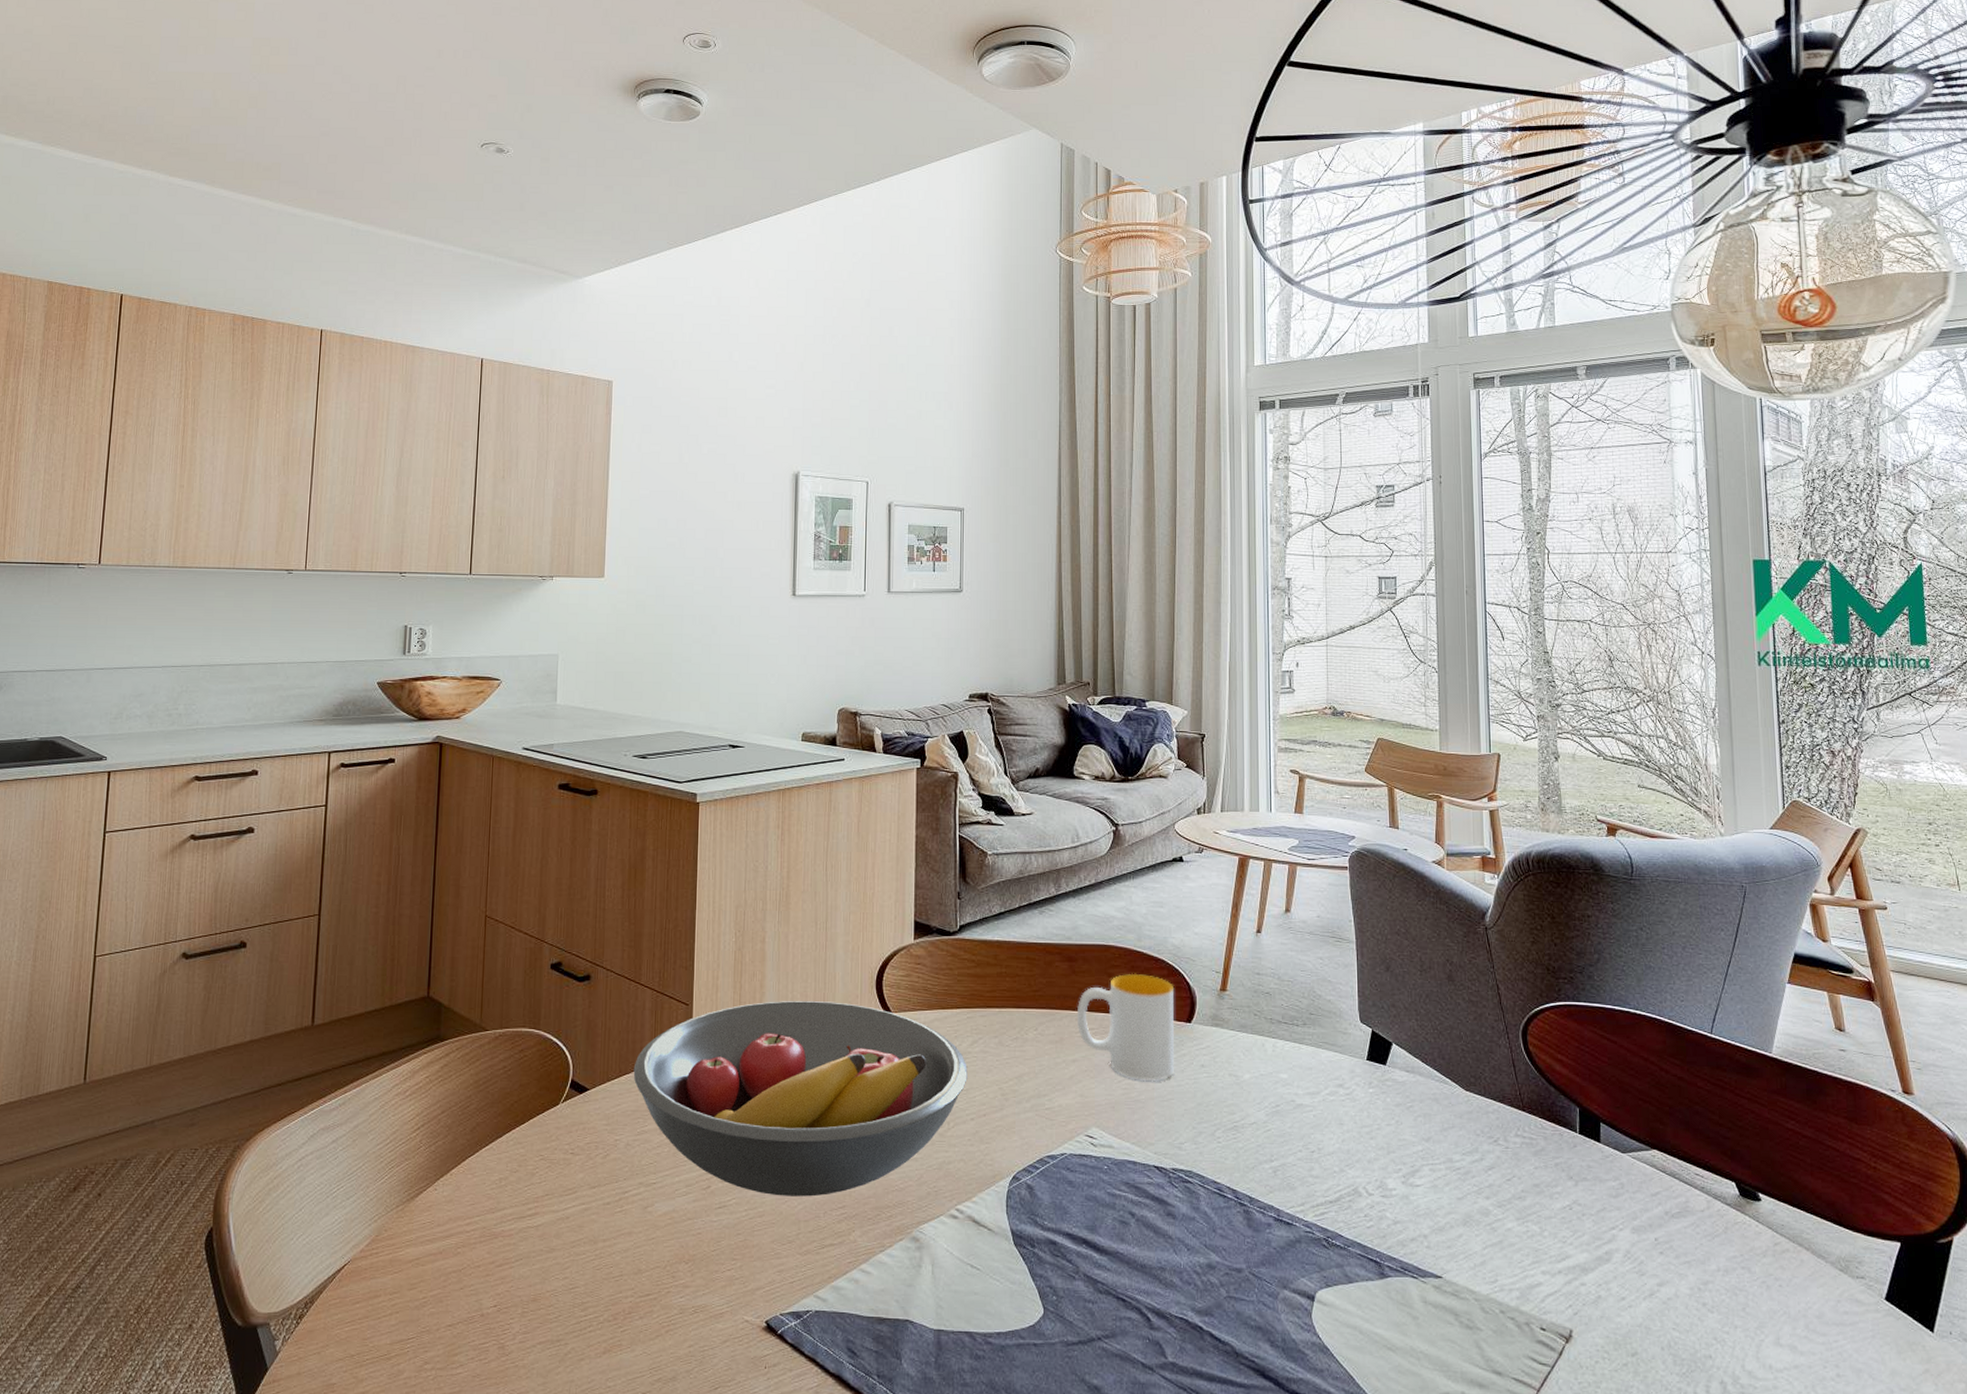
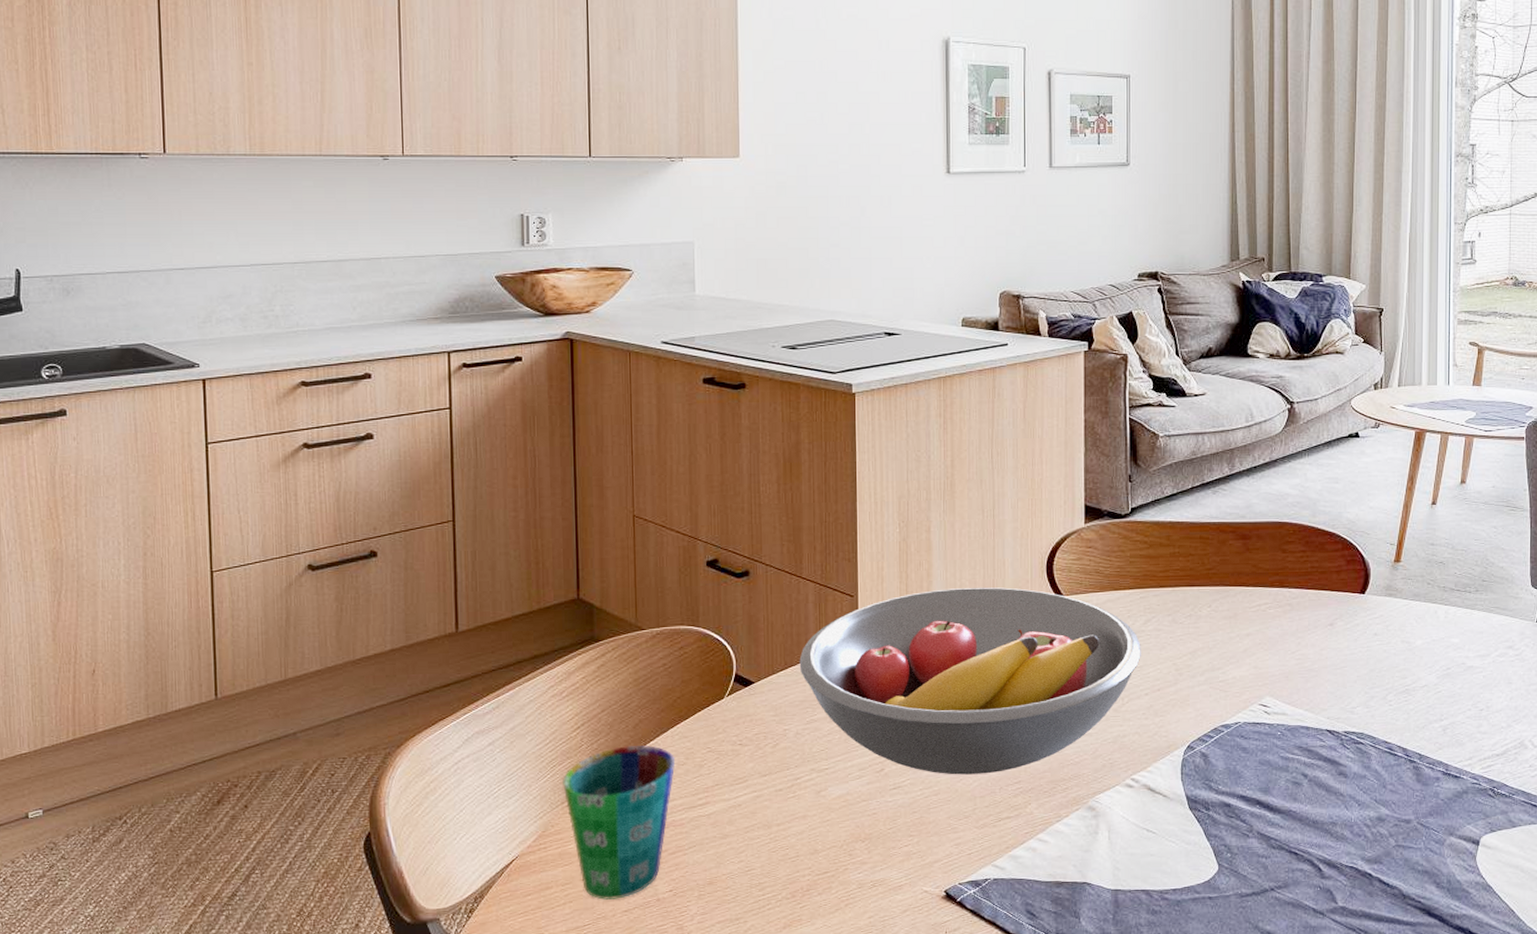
cup: none [399,1150,509,1312] -> present [563,745,676,900]
cup: present [1076,973,1175,1082] -> none [1250,548,1348,652]

